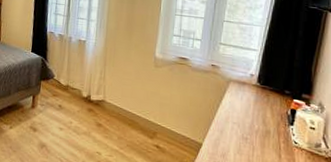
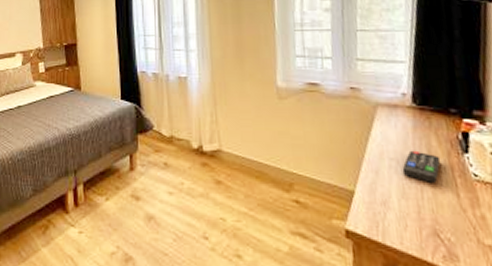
remote control: none [241,118,272,145] -> present [402,150,441,183]

